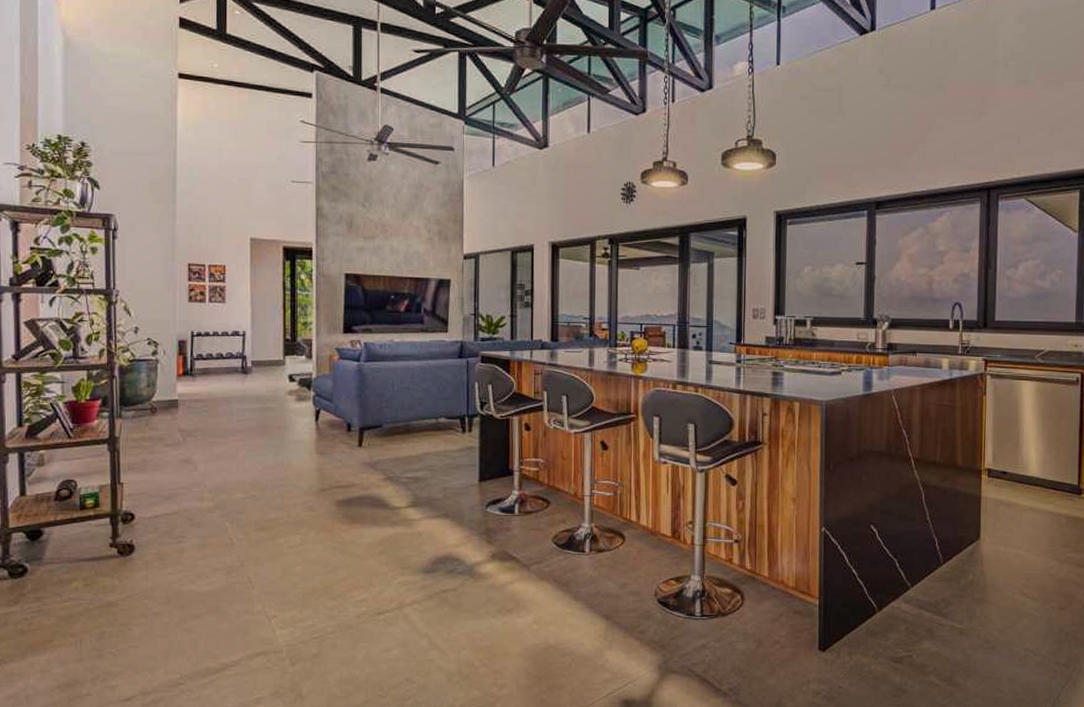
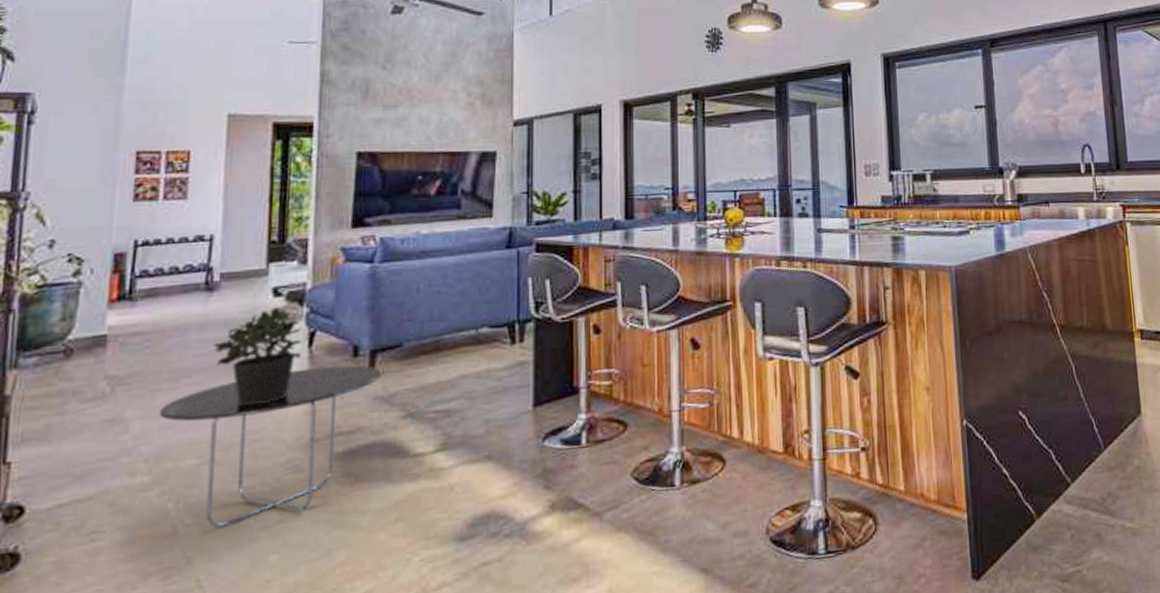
side table: none [217,437,368,543] -> present [159,365,382,527]
potted plant: none [250,389,311,460] -> present [213,307,302,406]

